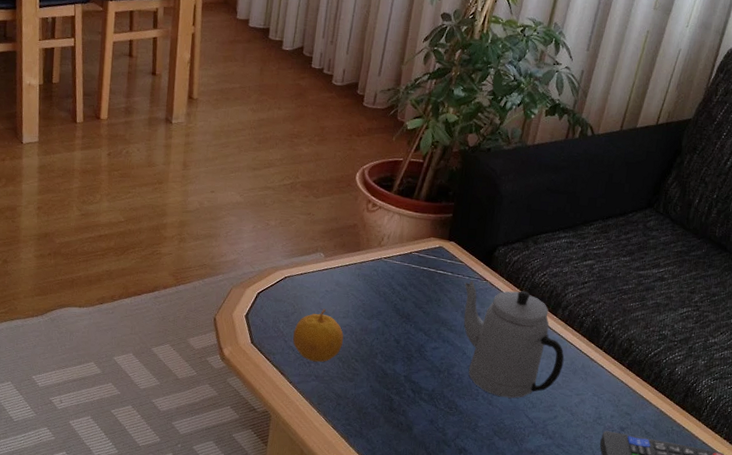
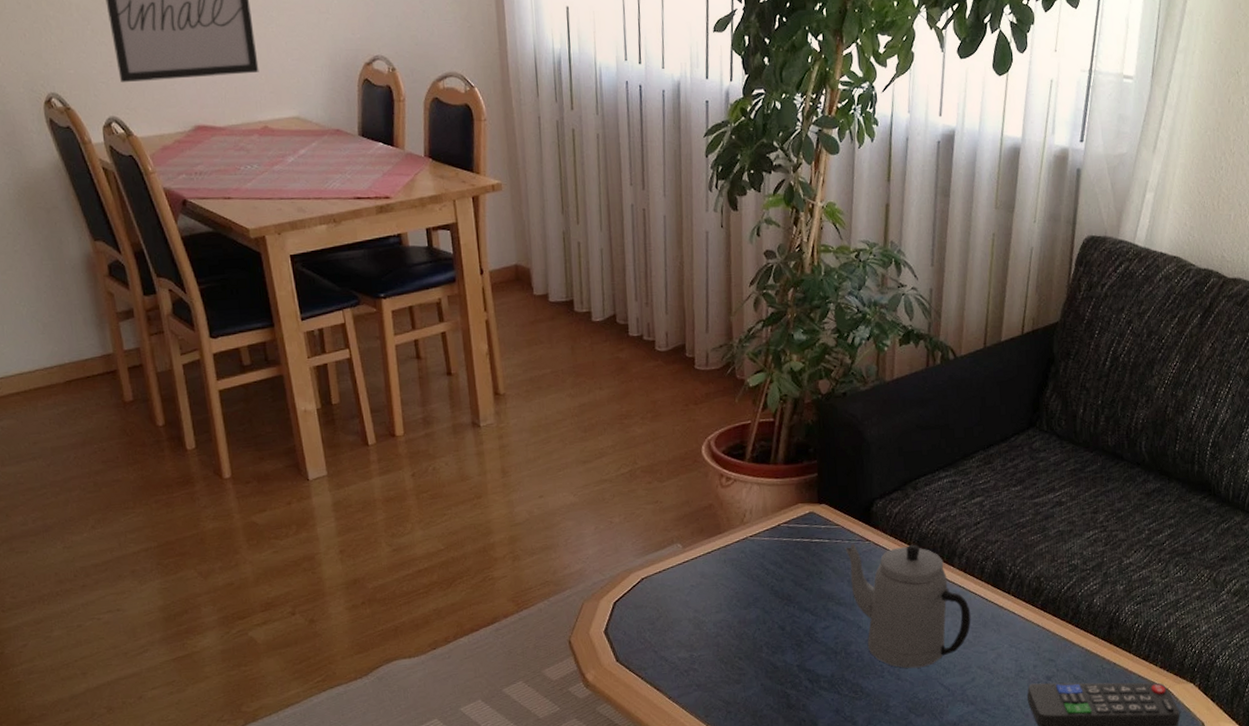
fruit: present [293,308,344,362] -> none [663,606,721,670]

